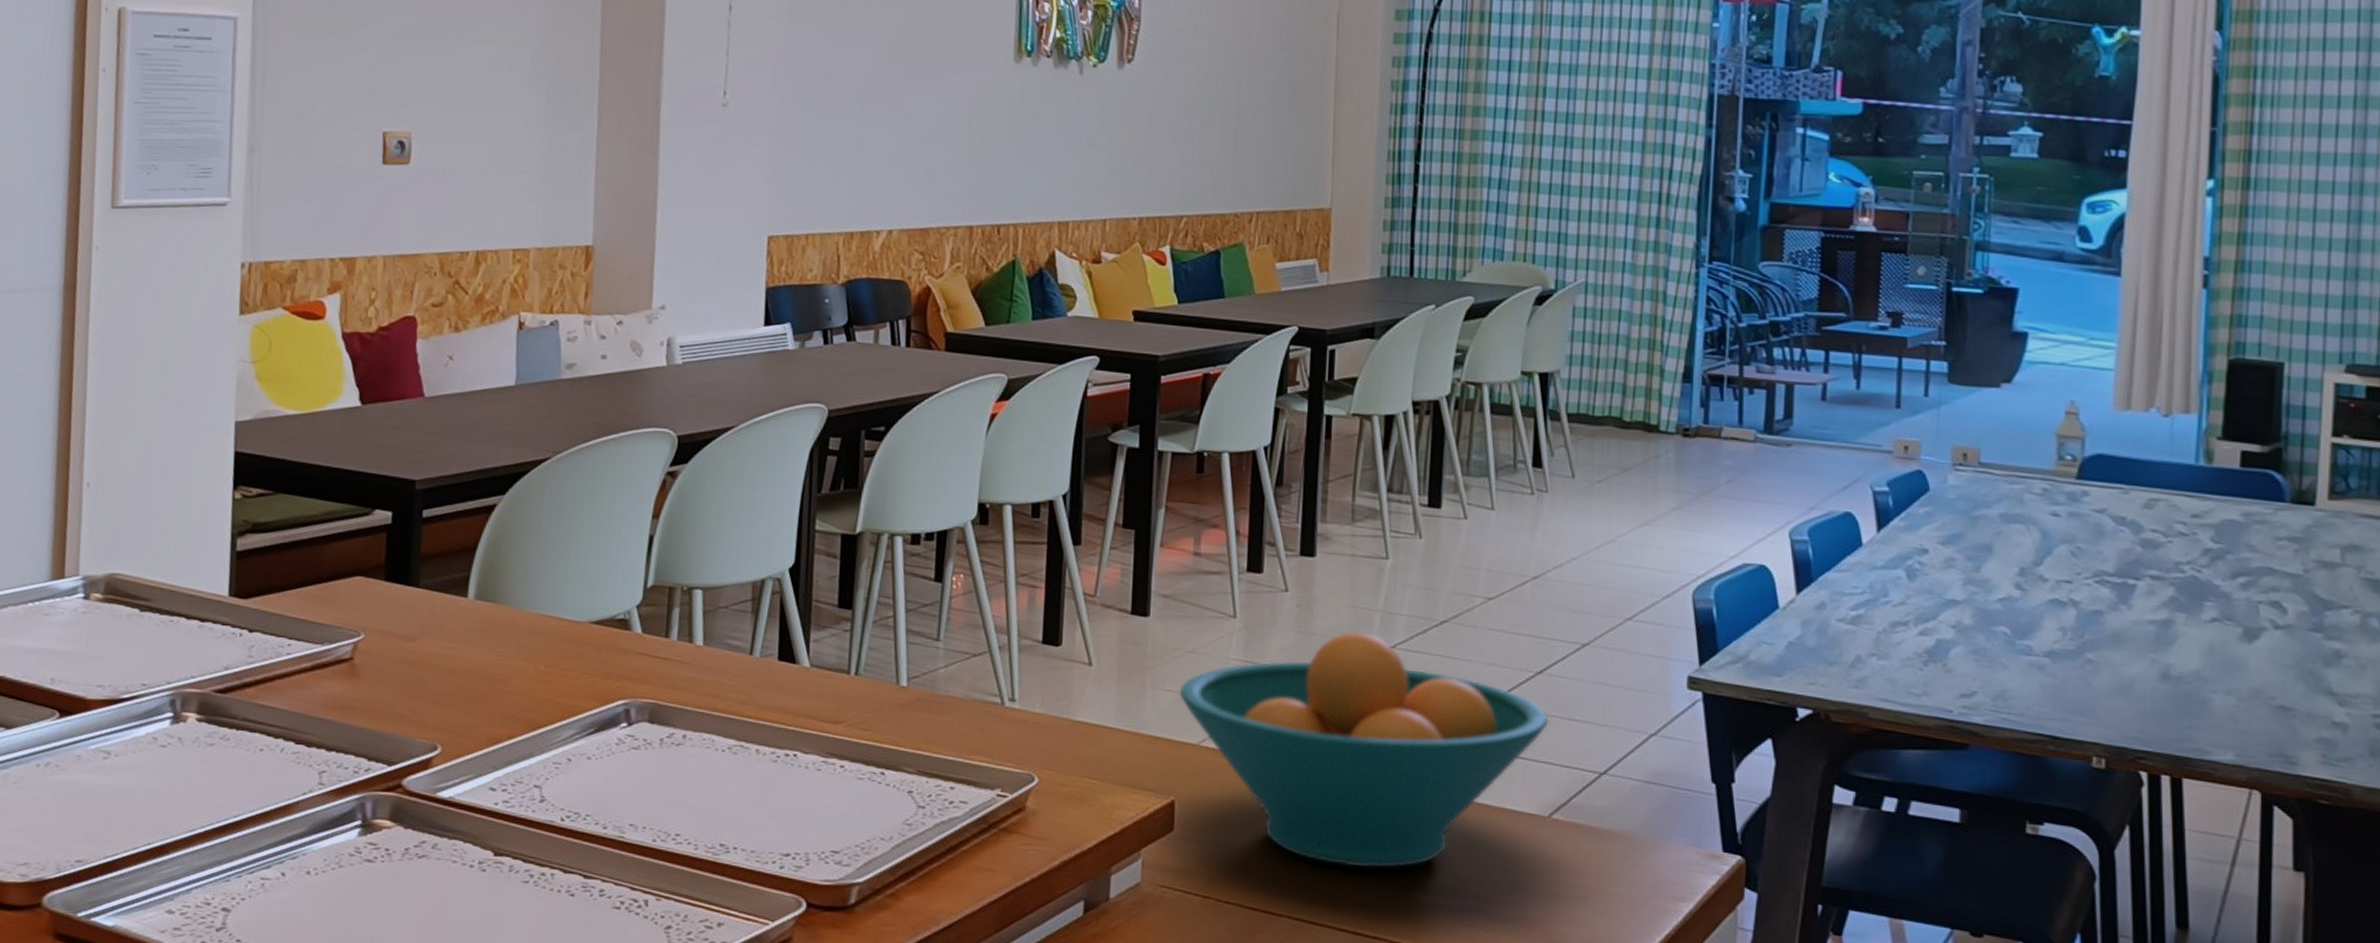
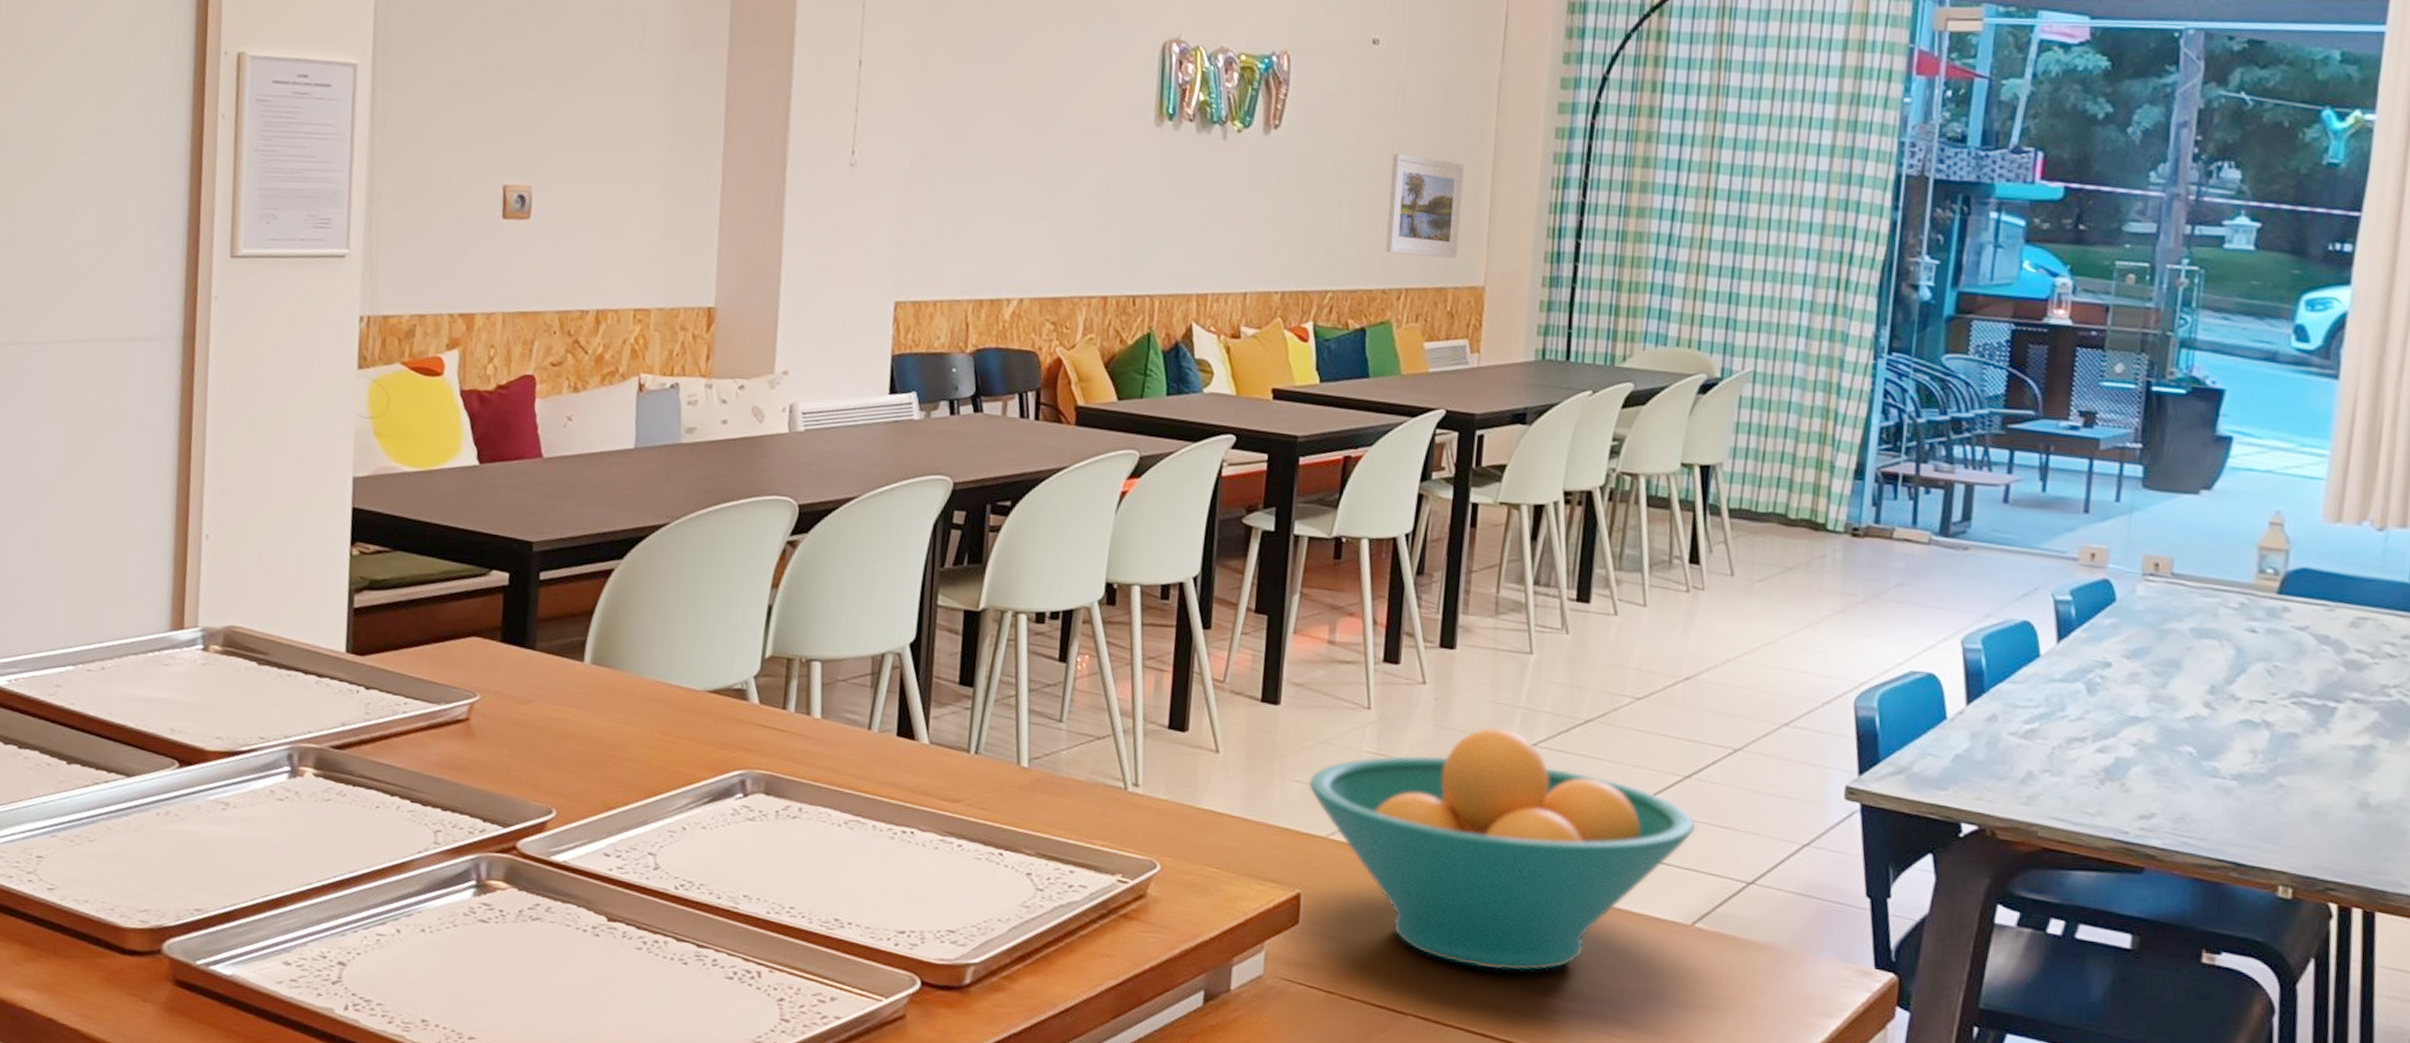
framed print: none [1236,83,1308,183] -> present [1385,152,1464,259]

